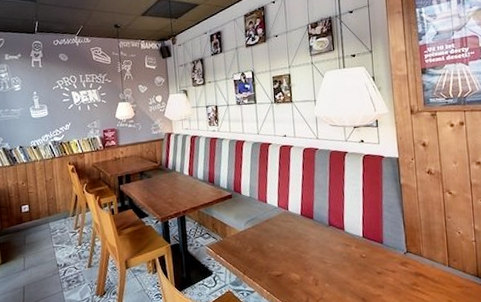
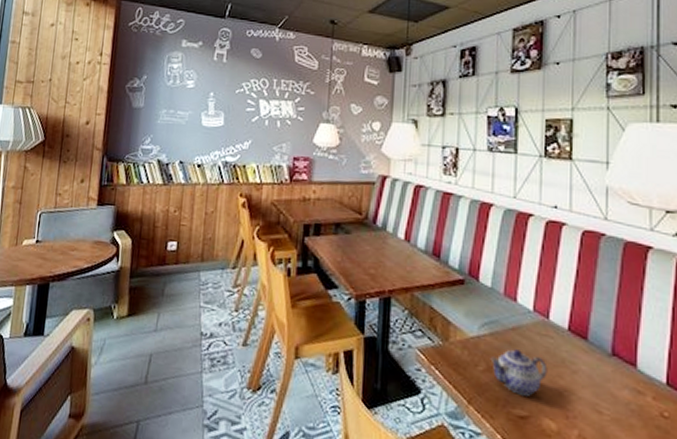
teapot: none [254,234,291,262] -> present [490,349,548,396]

